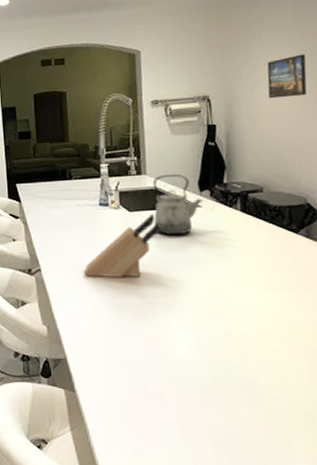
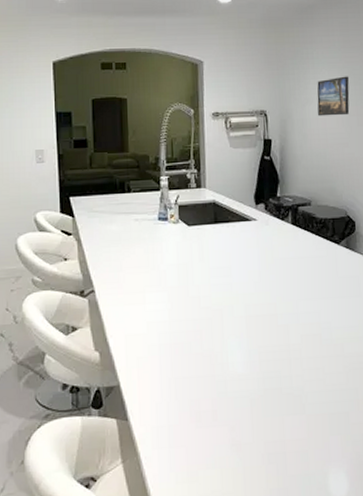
knife block: present [83,213,161,278] -> none [140,227,218,296]
kettle: present [152,174,204,236] -> none [211,187,259,250]

